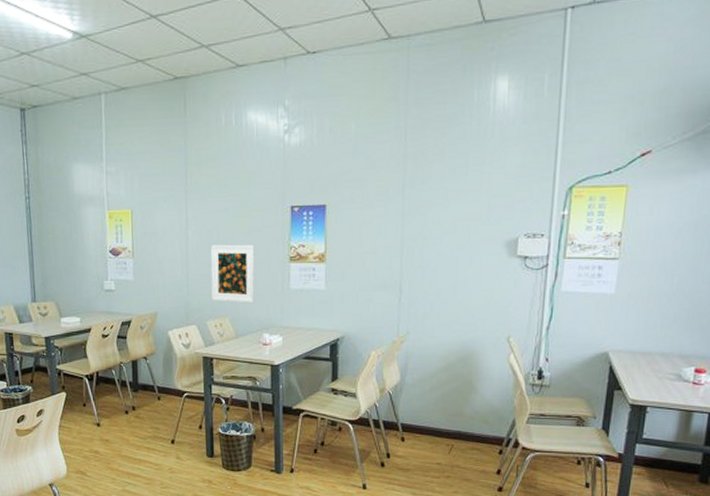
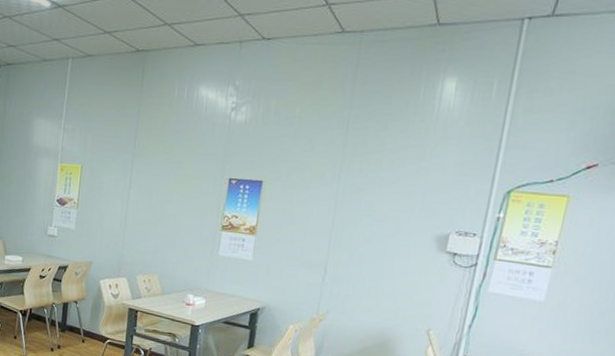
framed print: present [210,244,255,304] -> none [144,205,190,265]

